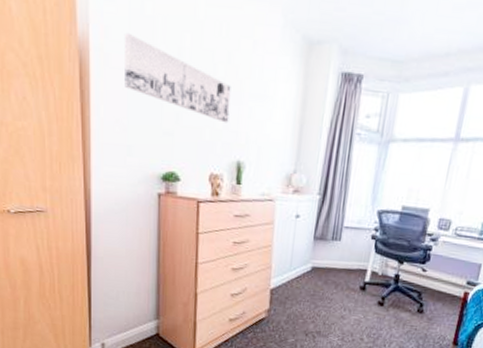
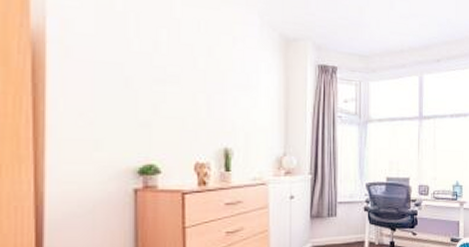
wall art: present [123,32,231,123] -> none [89,26,213,112]

